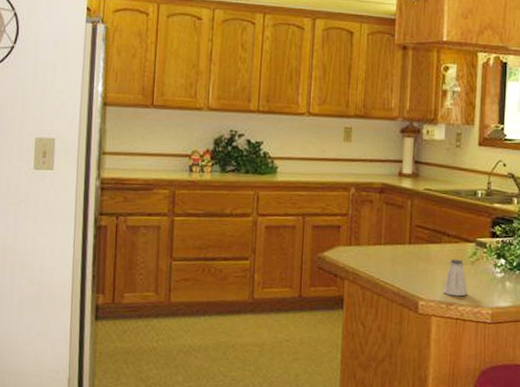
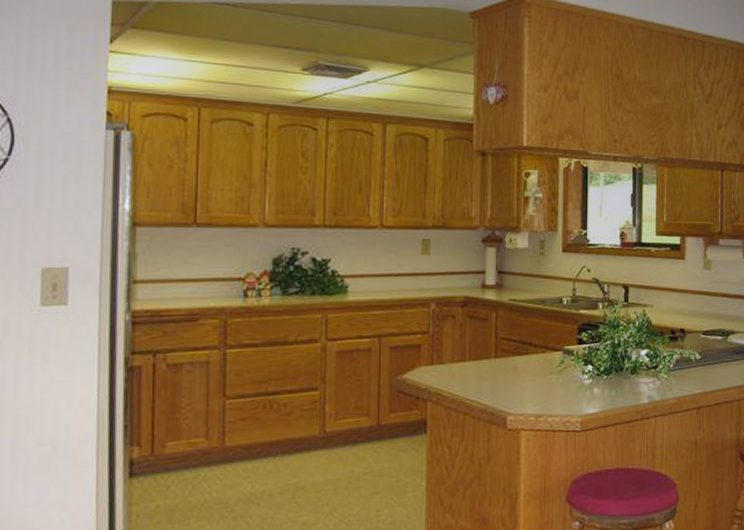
saltshaker: present [443,259,468,297] -> none [532,369,556,408]

